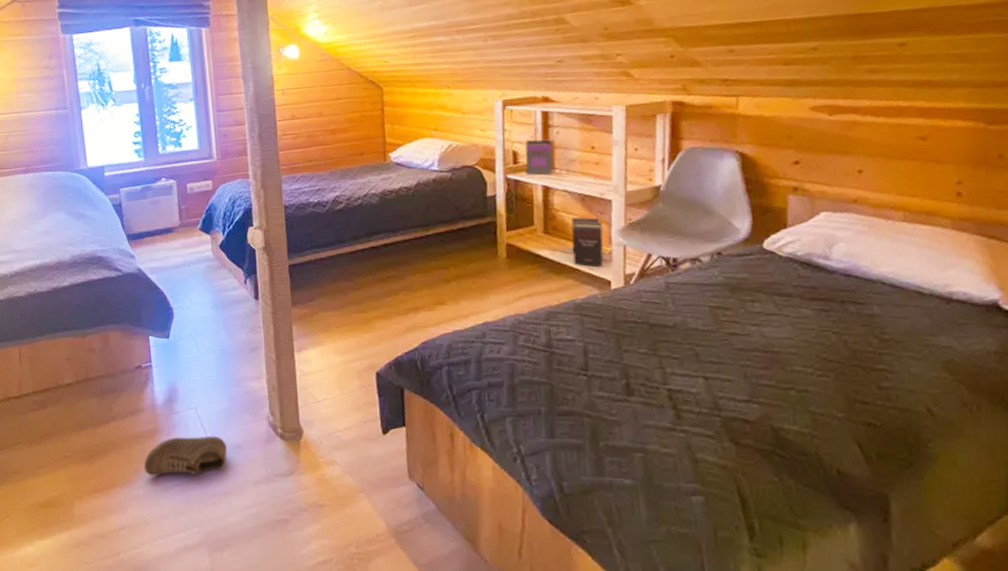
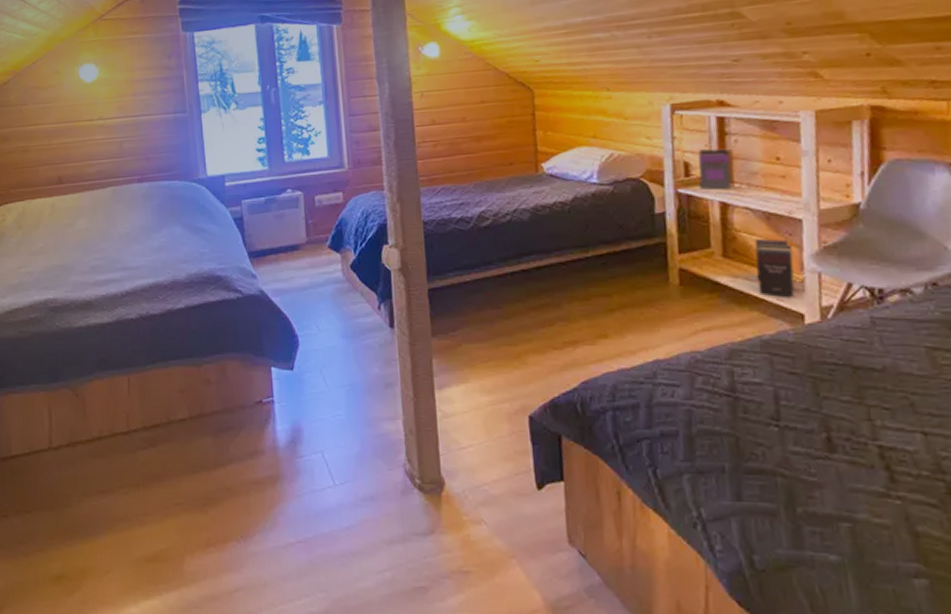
shoe: present [144,435,227,476] -> none [264,484,358,530]

